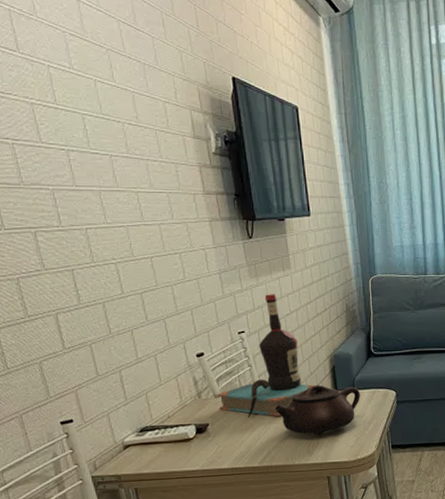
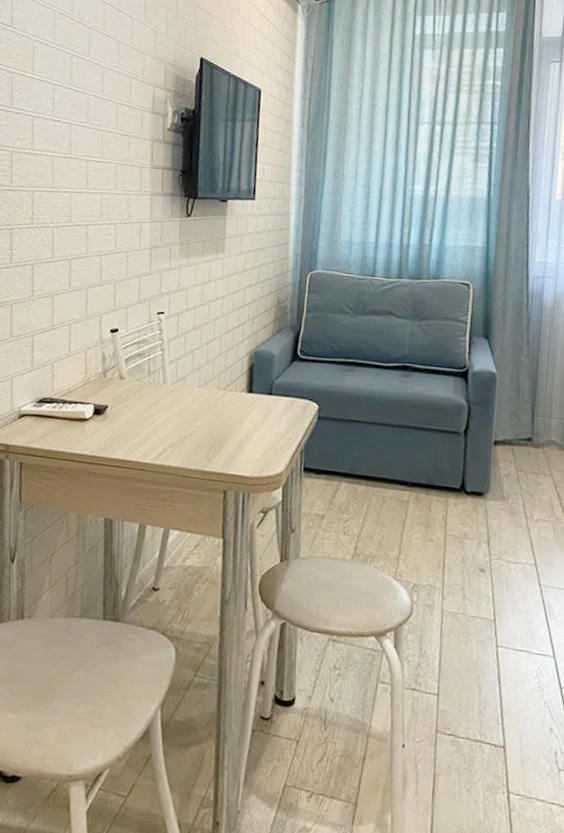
bottle: present [216,294,314,418] -> none [122,276,227,412]
teapot: present [274,385,360,435] -> none [179,382,277,441]

